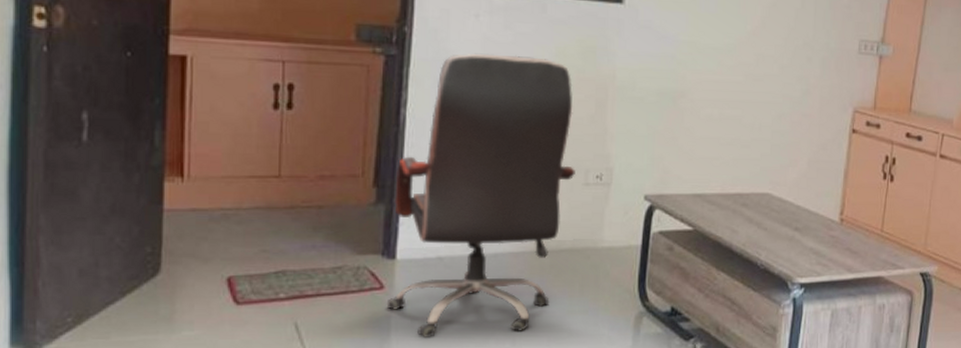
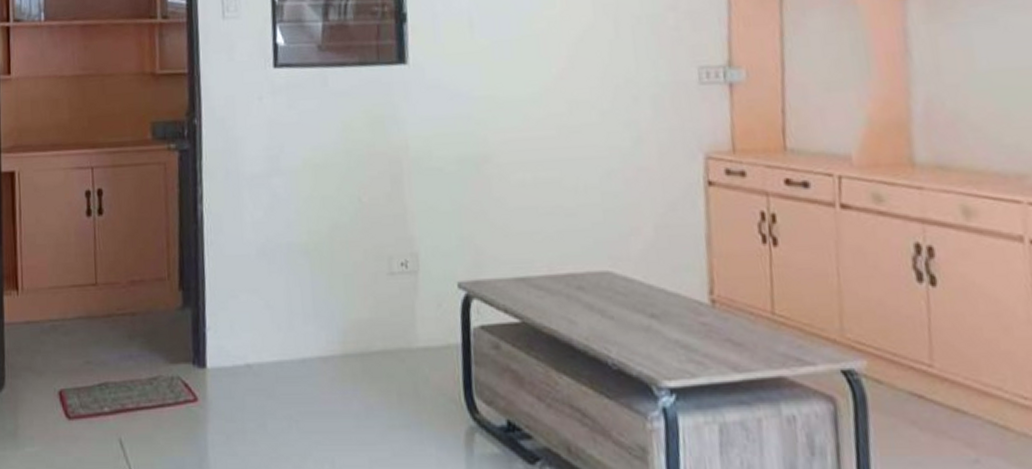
office chair: present [386,53,575,337] -> none [199,135,378,456]

